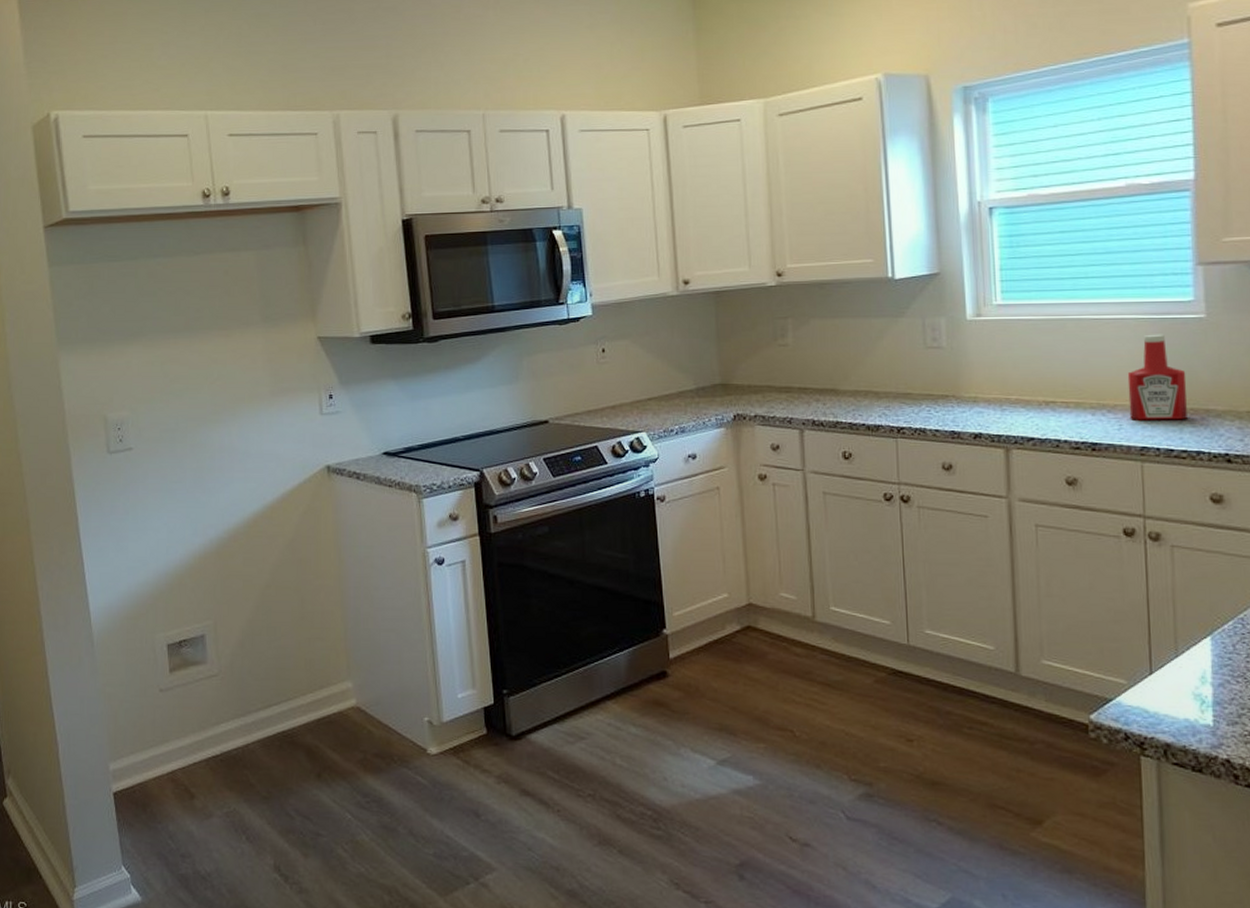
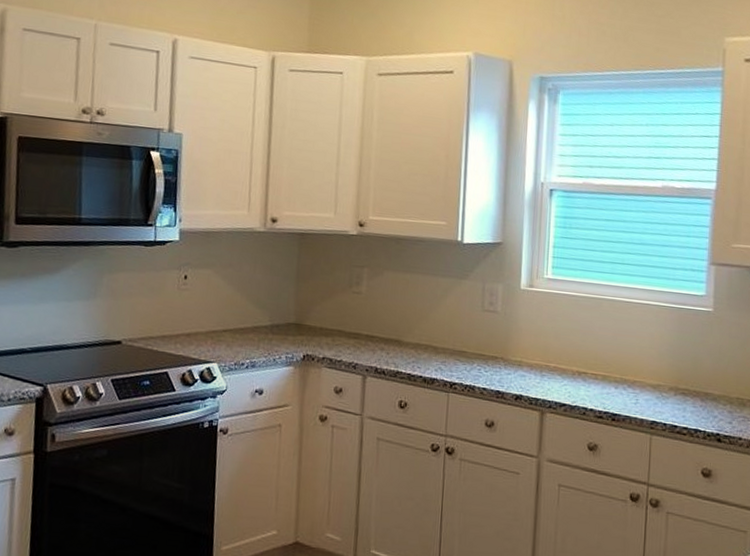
ketchup bottle: present [1127,334,1187,420] -> none [645,321,693,400]

